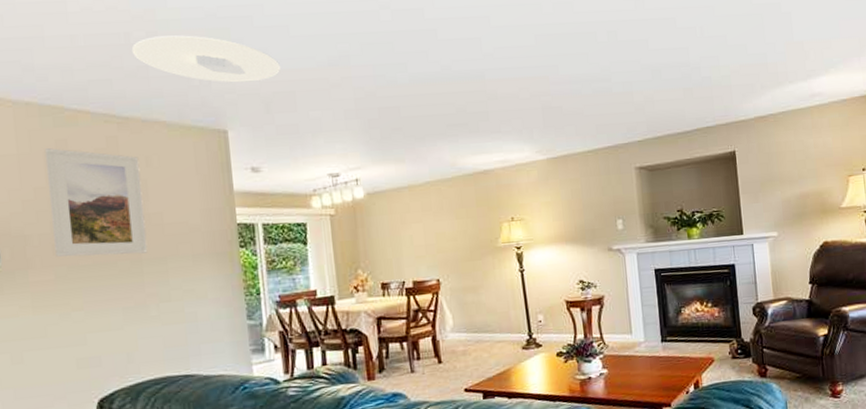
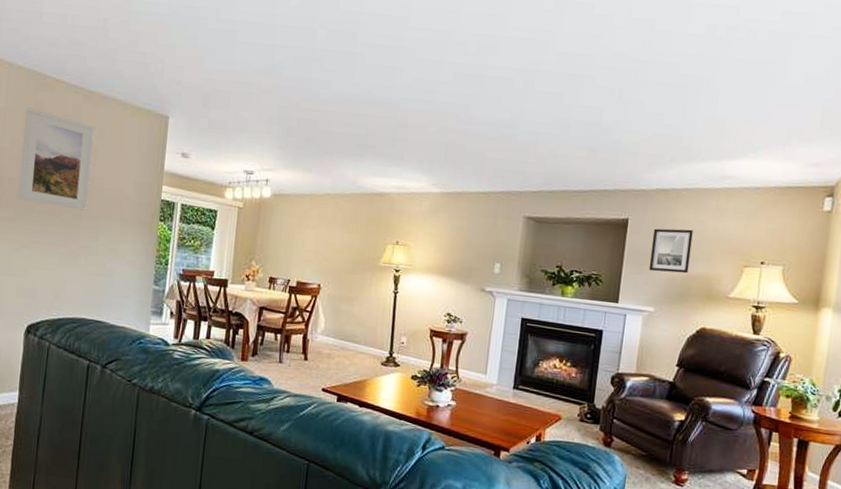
ceiling light: present [131,35,281,83] -> none [106,25,224,78]
wall art: none [760,150,801,197] -> present [649,228,693,274]

